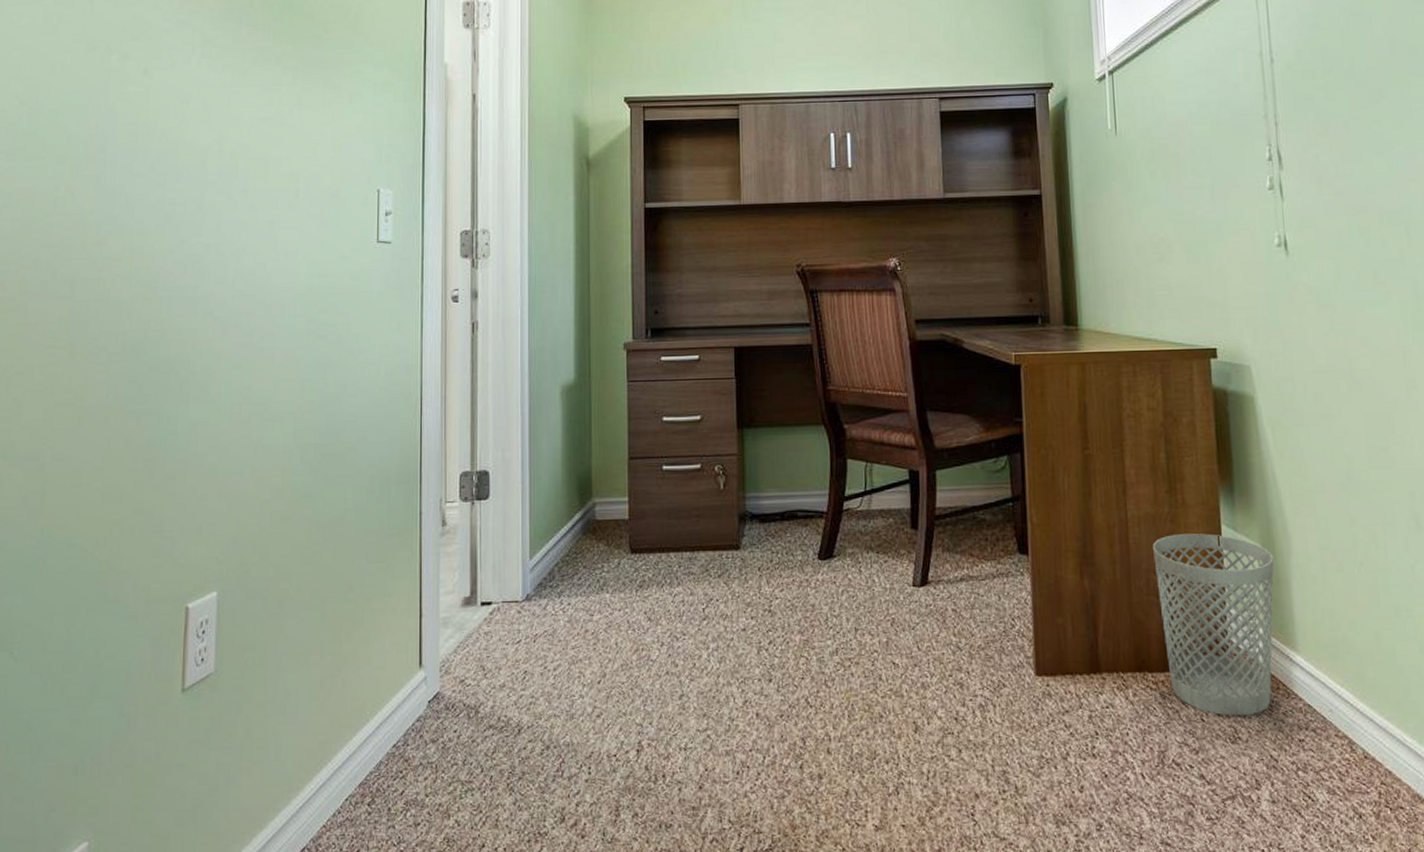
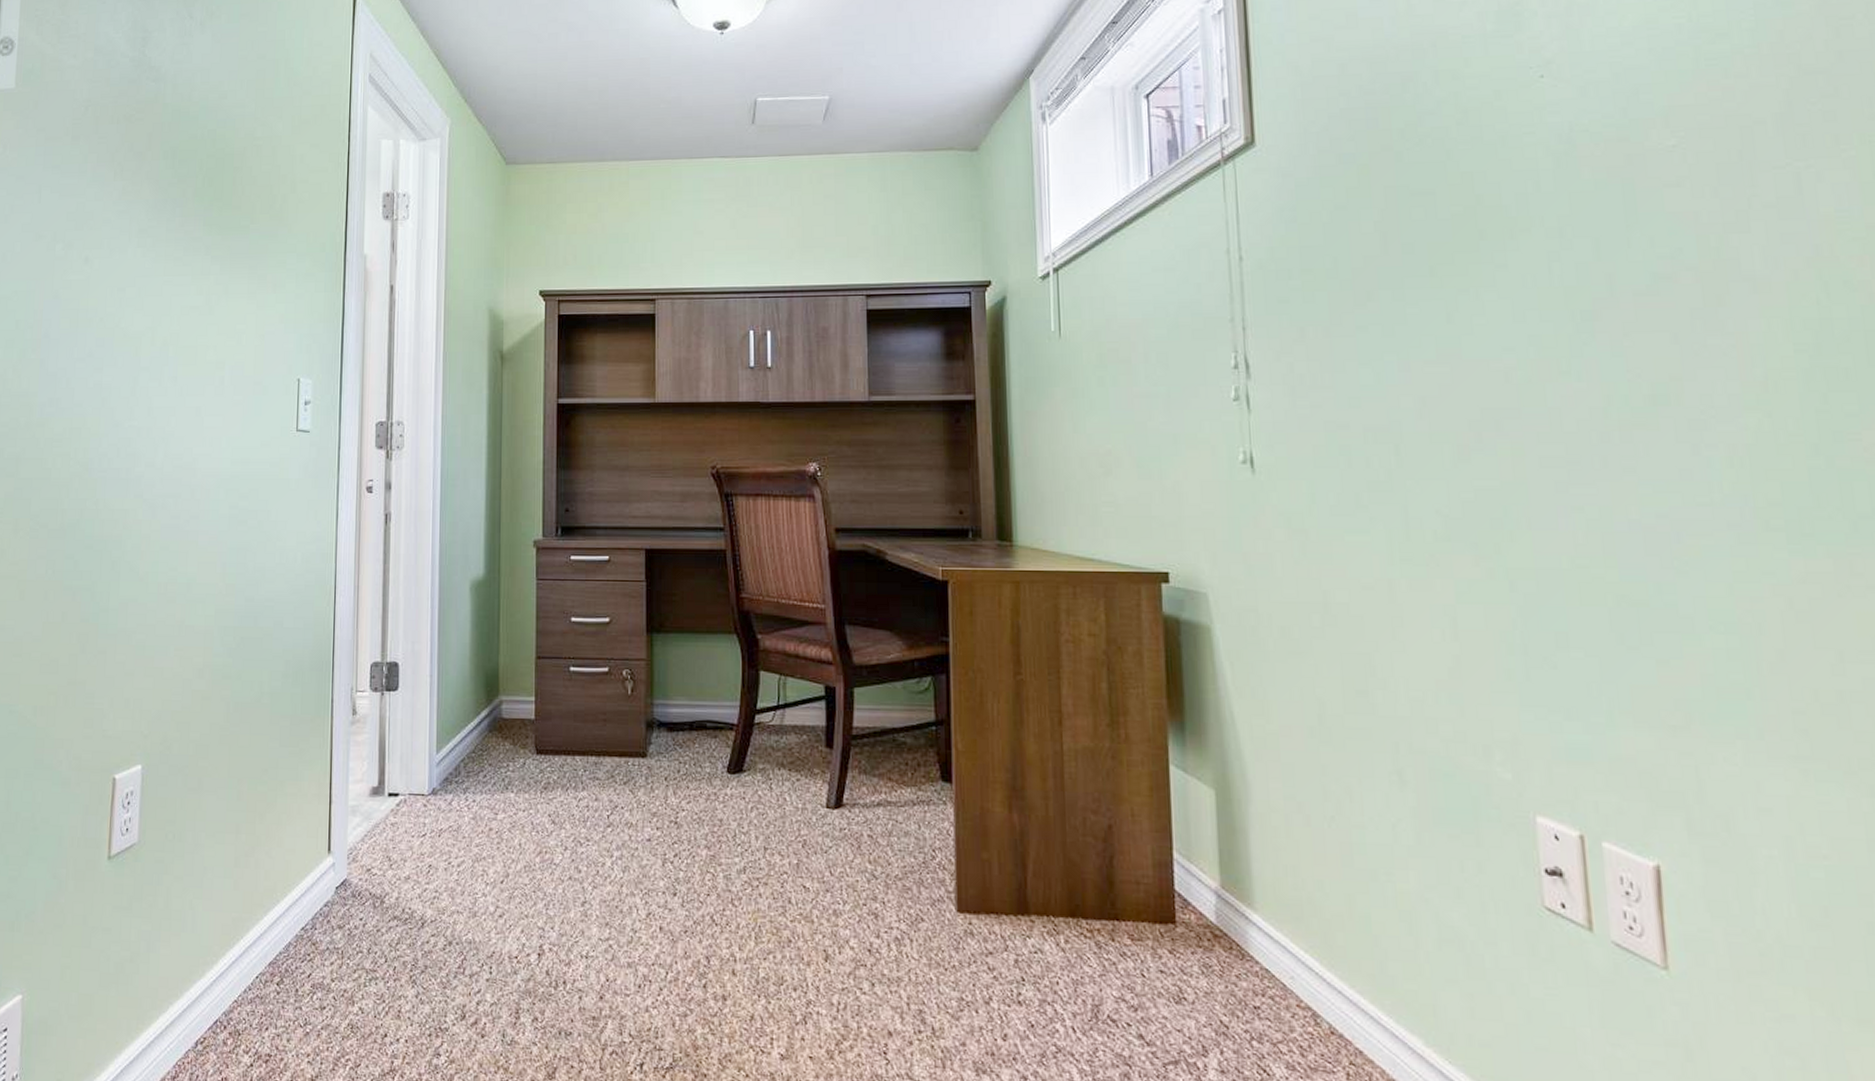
wastebasket: present [1153,533,1274,716] -> none [1091,772,1230,975]

